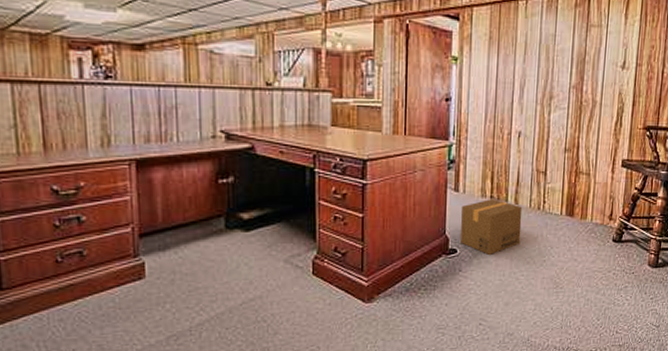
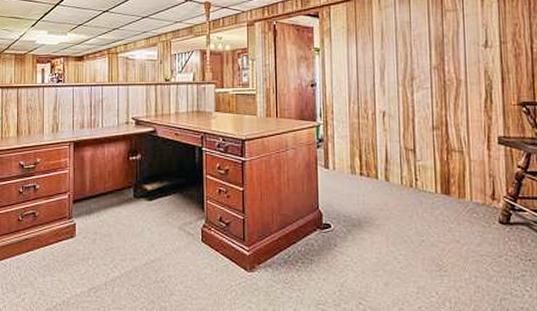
cardboard box: present [461,198,523,255] -> none [333,175,395,231]

